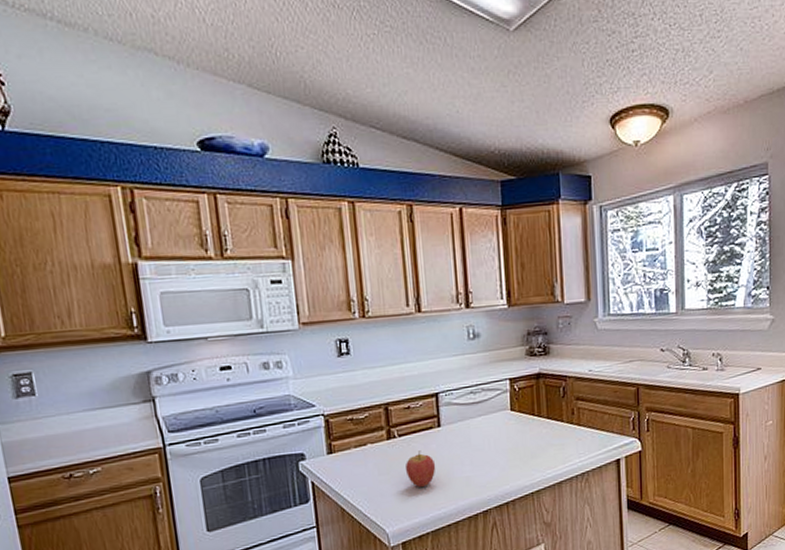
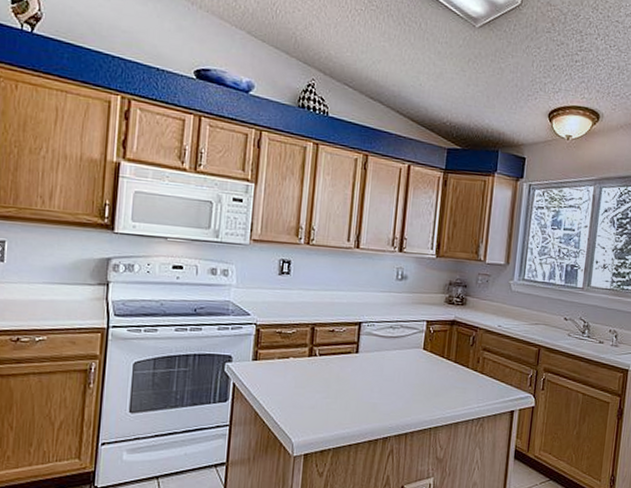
fruit: present [405,450,436,488] -> none [319,371,348,406]

